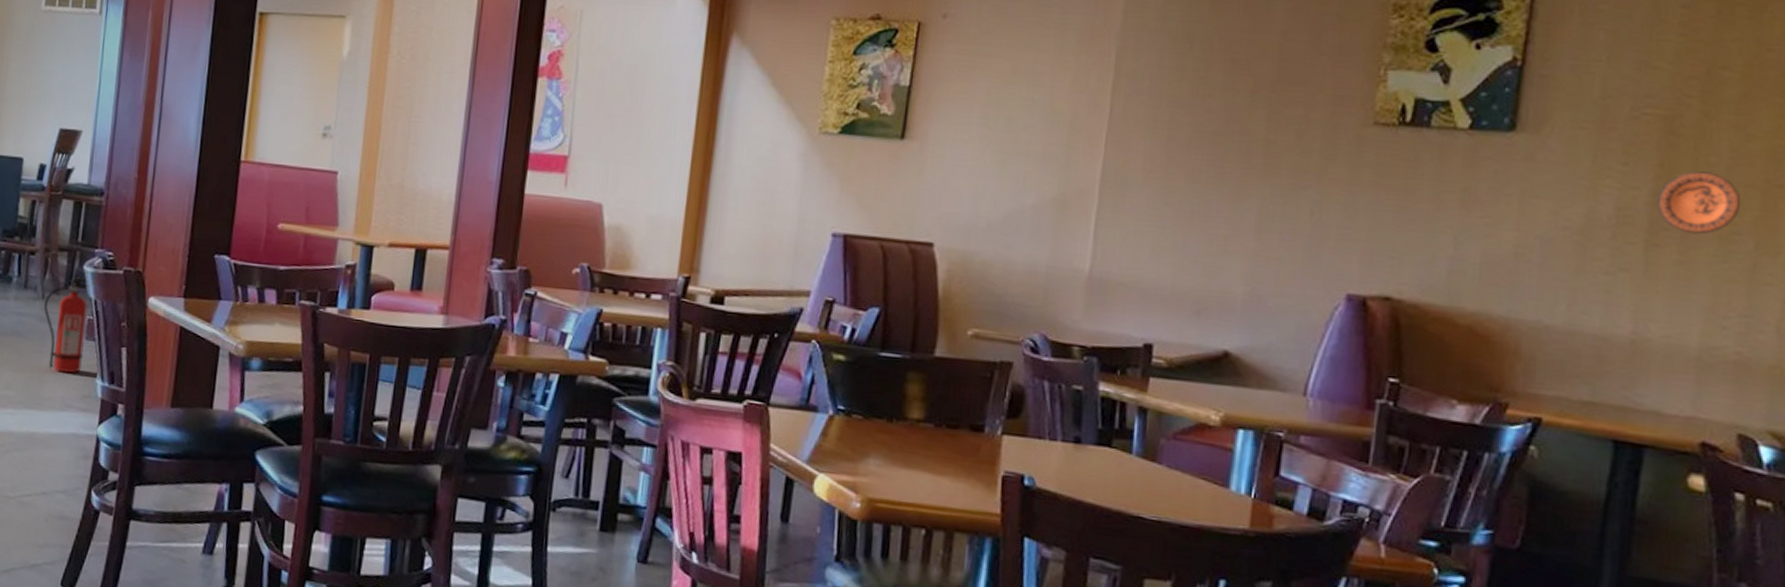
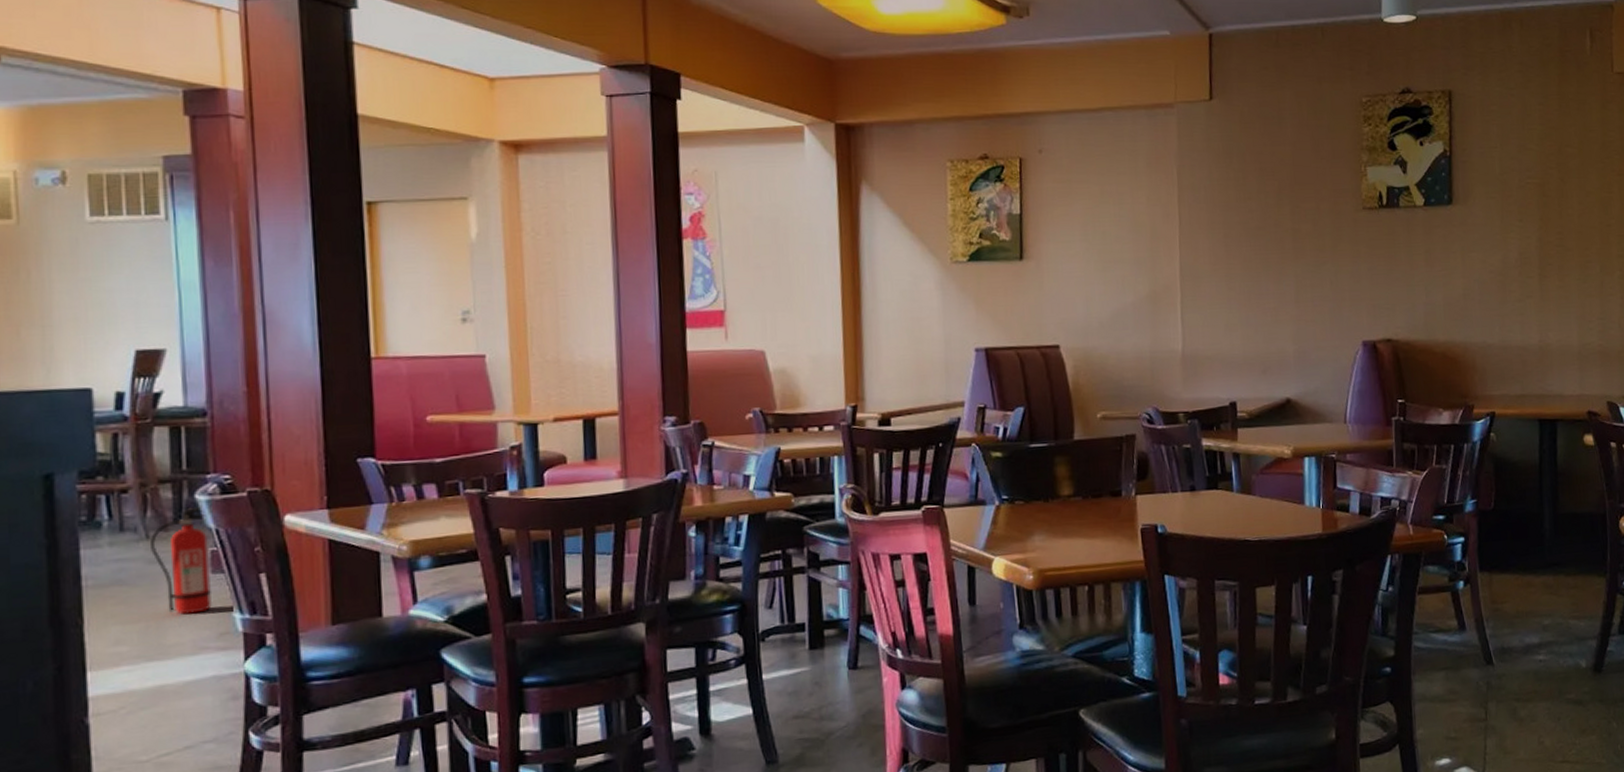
decorative plate: present [1656,171,1741,235] -> none [1541,220,1589,266]

